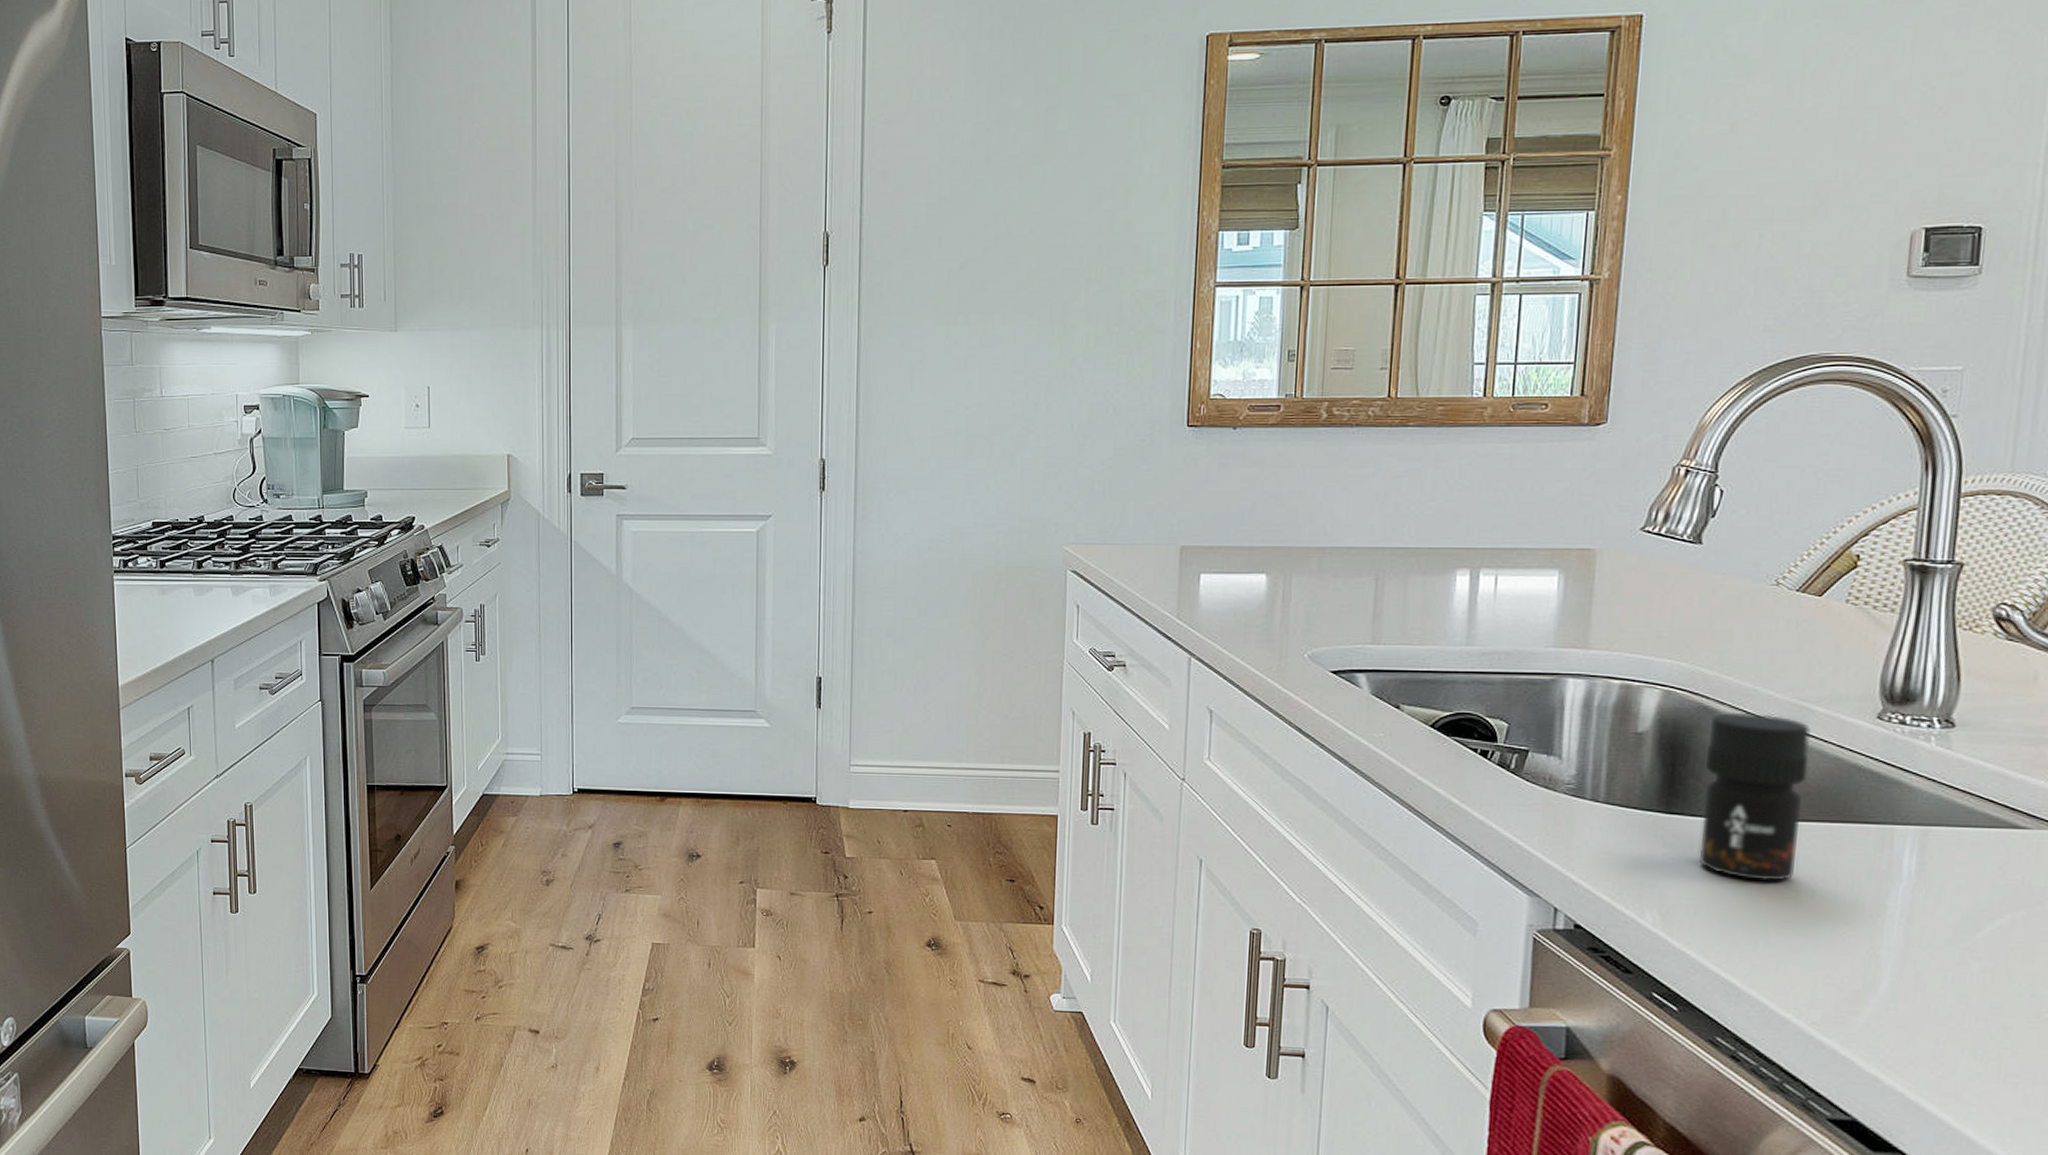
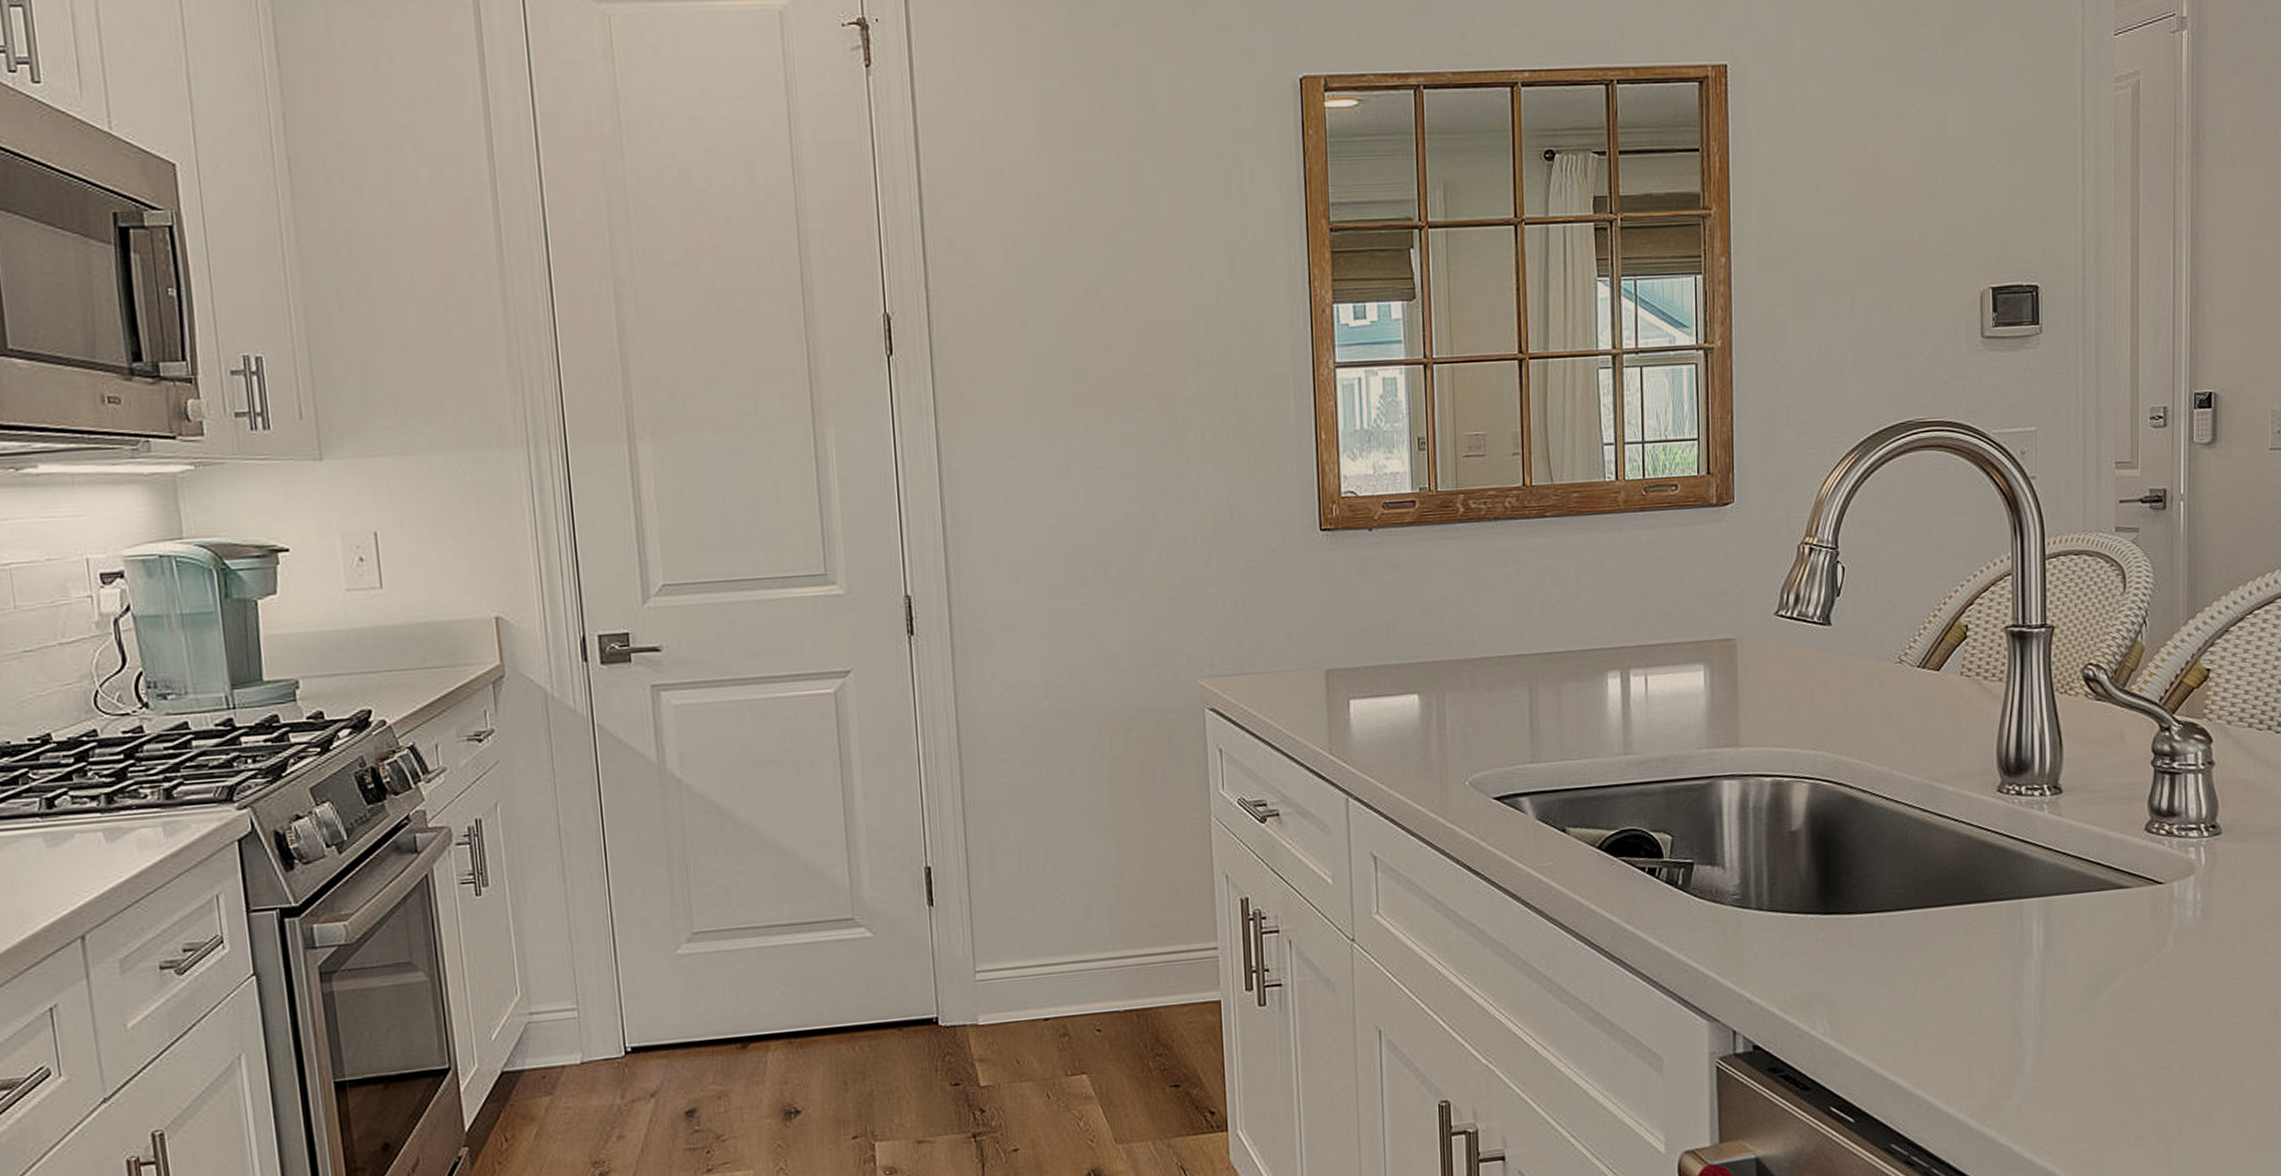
jar: present [1698,712,1810,881] -> none [1854,798,1944,974]

